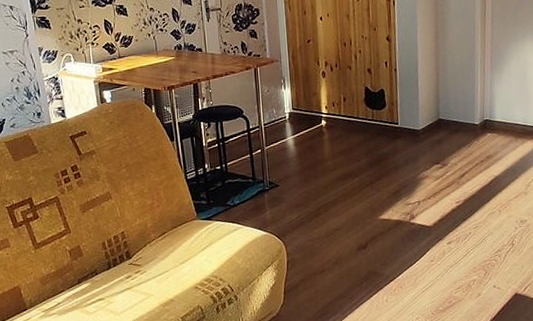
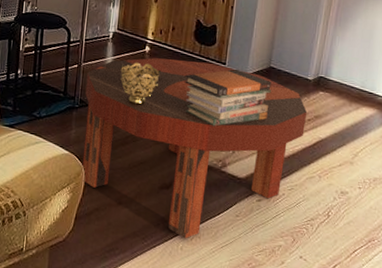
coffee table: none [271,125,480,291] -> present [81,57,308,239]
decorative bowl: none [301,136,340,178] -> present [120,62,160,106]
book stack: none [362,126,444,183] -> present [184,68,272,127]

